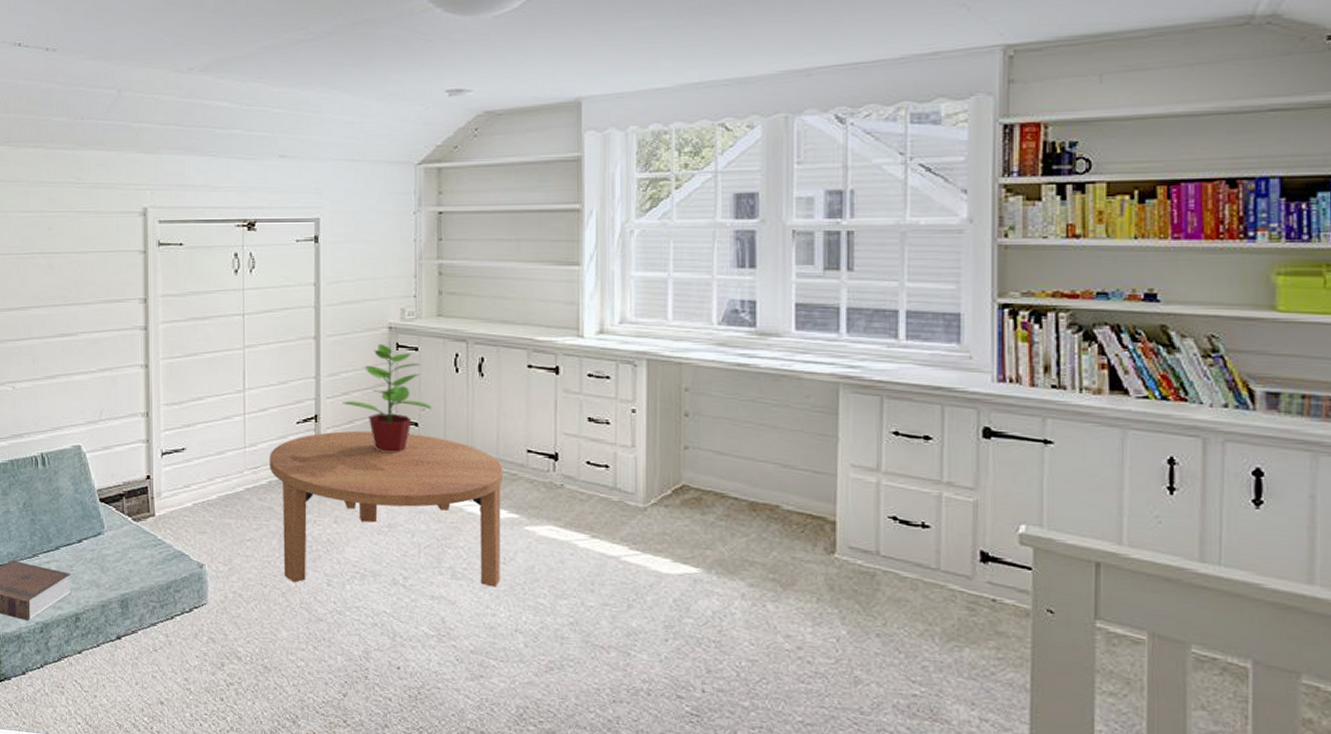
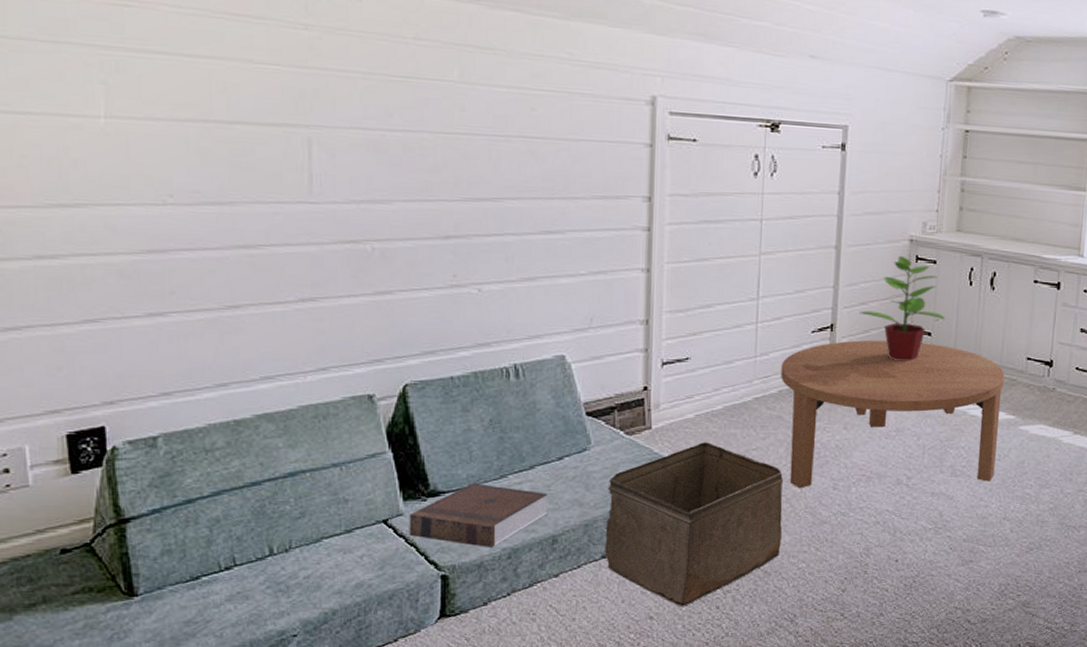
storage bin: none [119,530,279,696] -> present [604,441,784,608]

